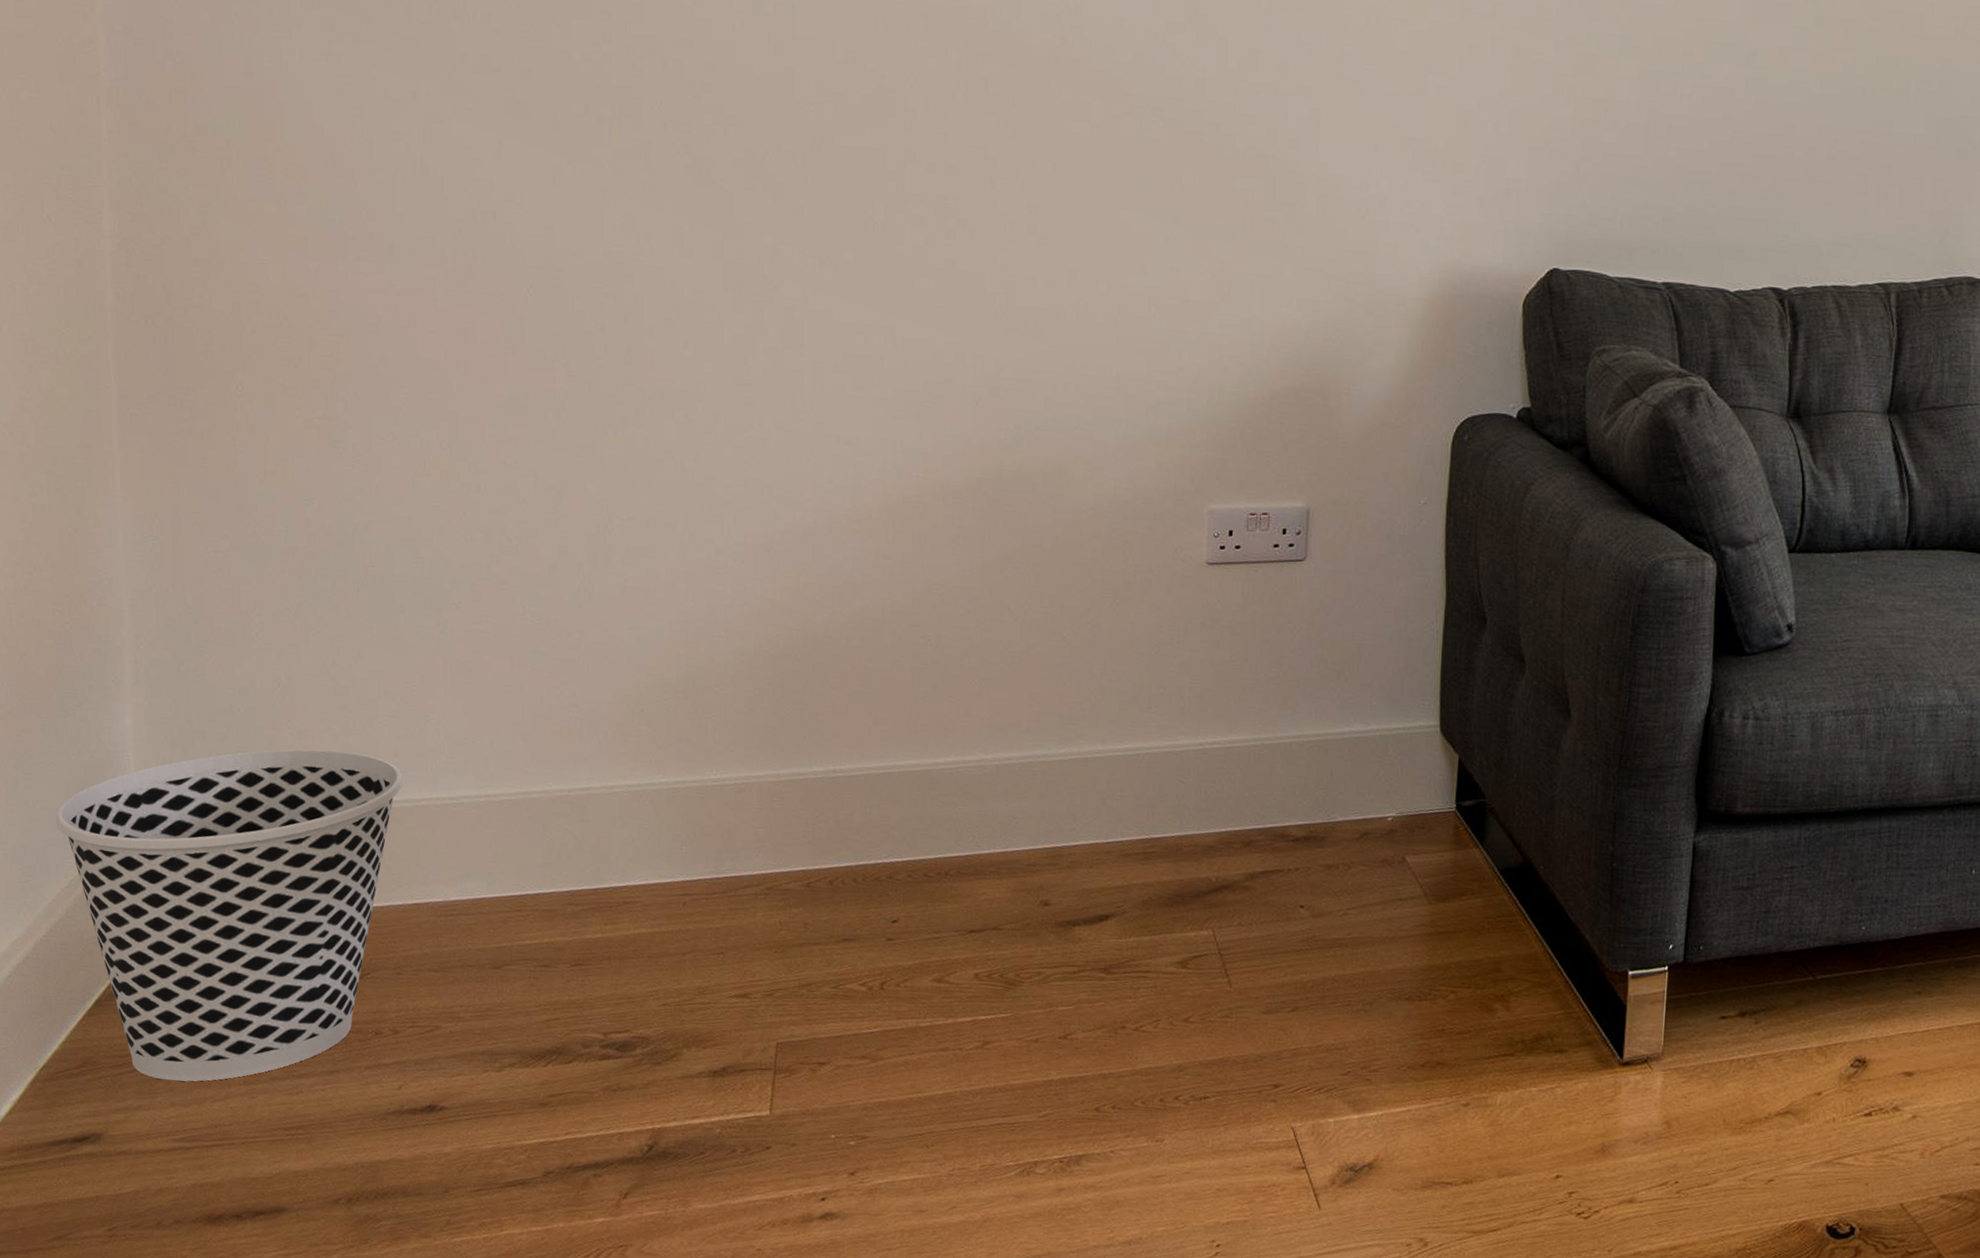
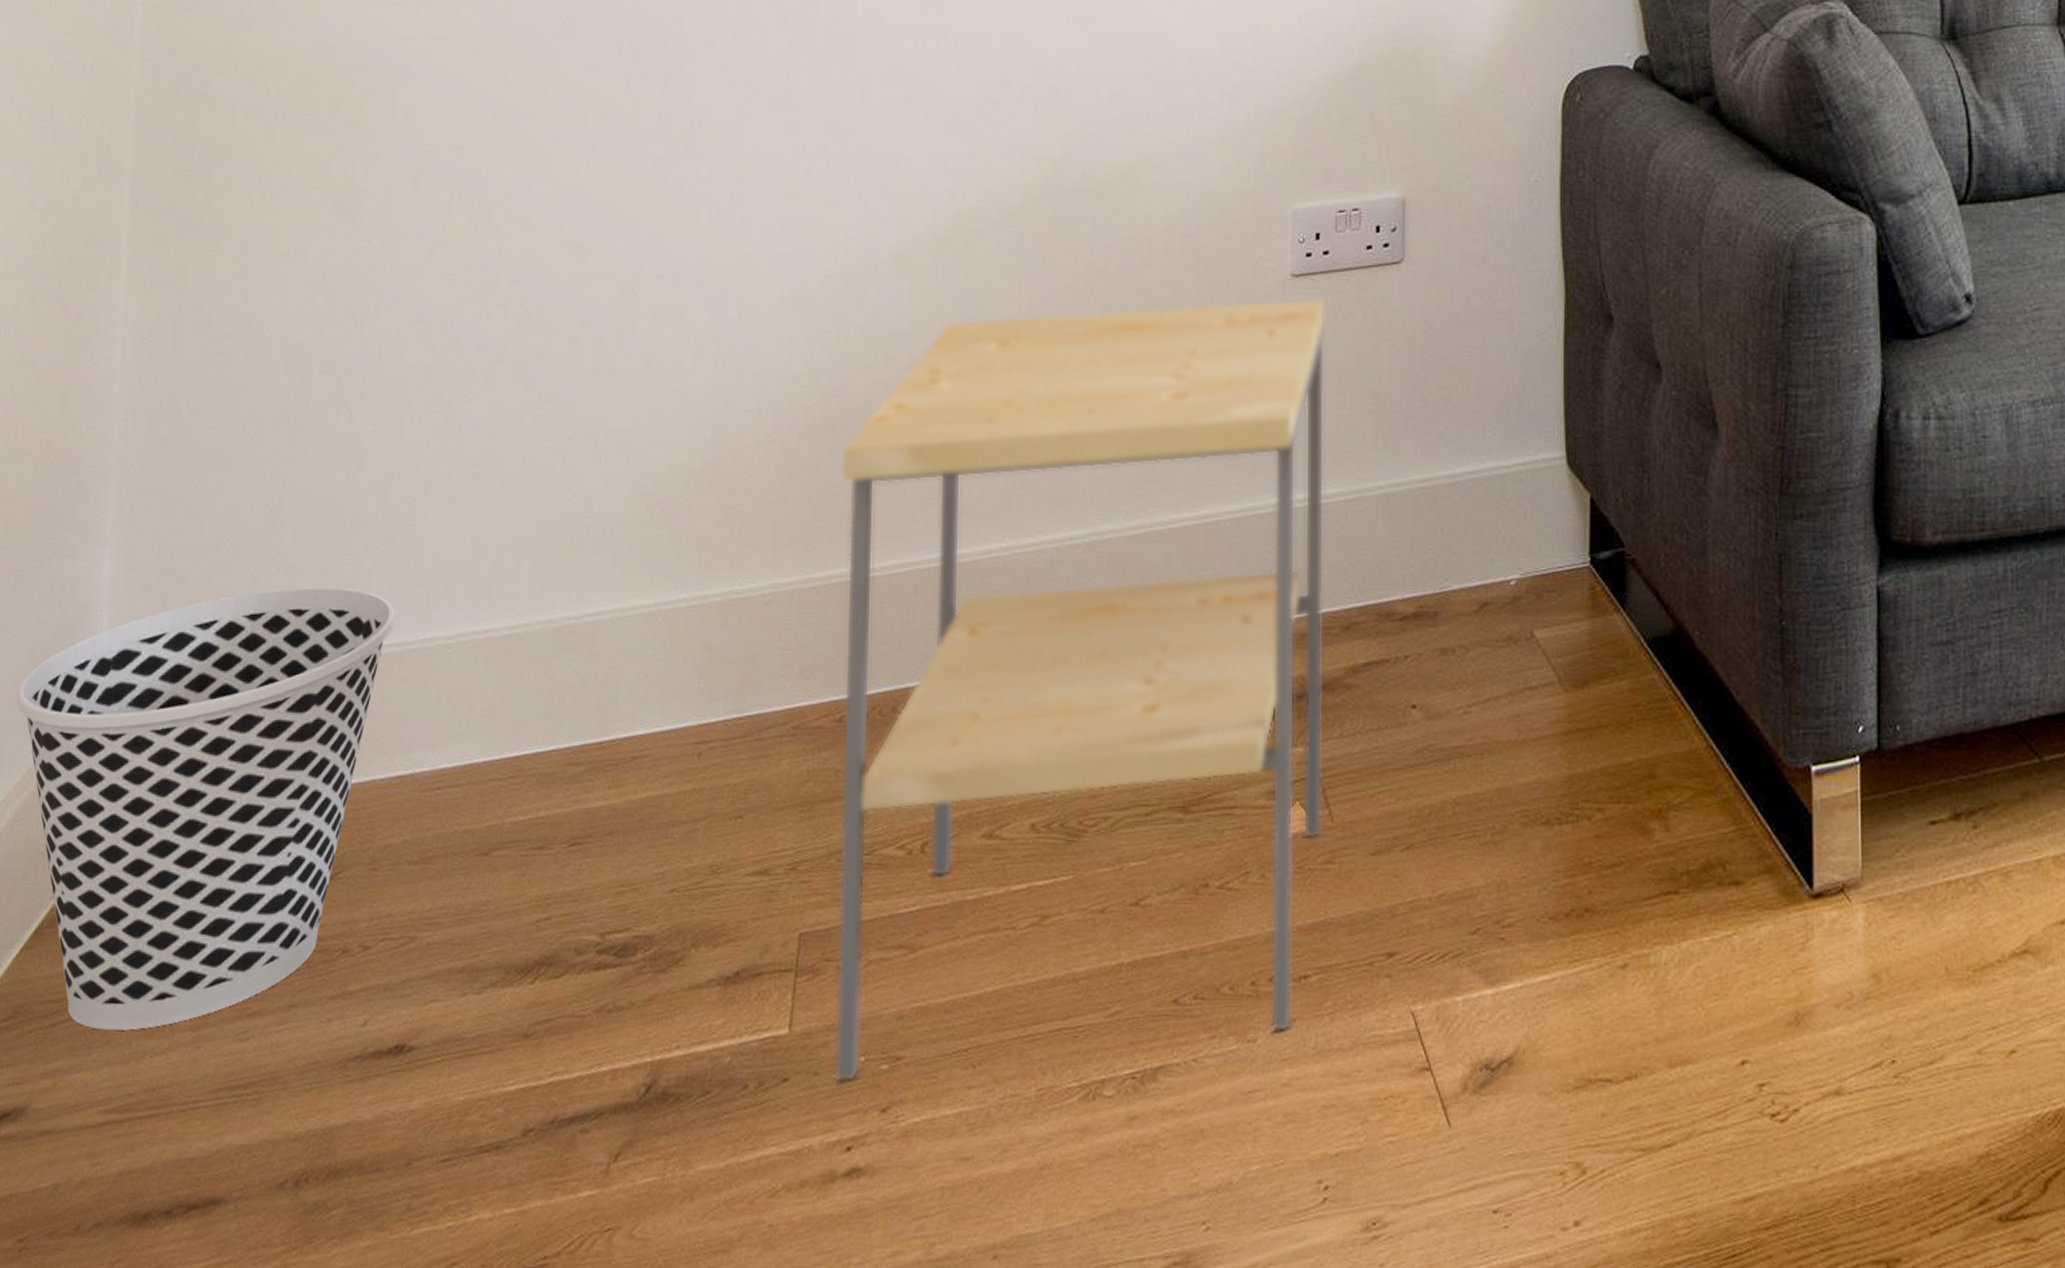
side table: none [803,576,1236,1153] -> present [834,297,1325,1083]

